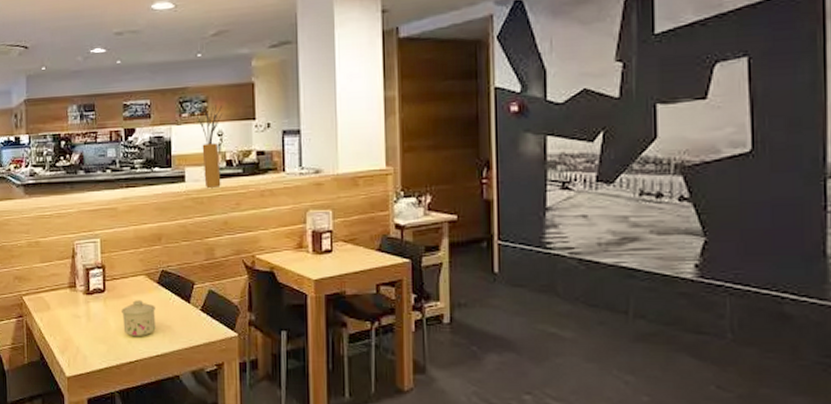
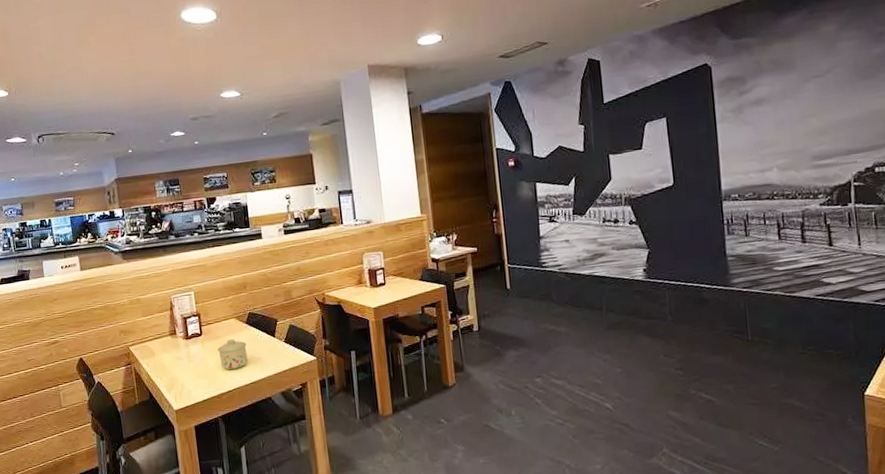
vase: present [197,105,223,189] -> none [268,174,292,243]

